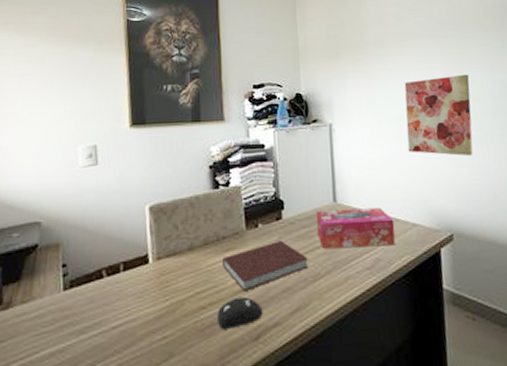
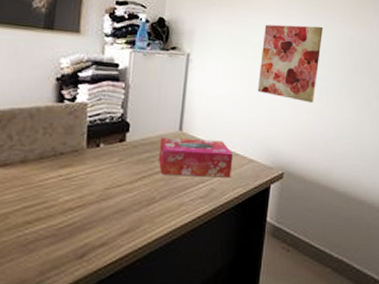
computer mouse: present [218,297,263,329] -> none [42,215,92,245]
notebook: present [223,241,309,292] -> none [56,163,146,210]

